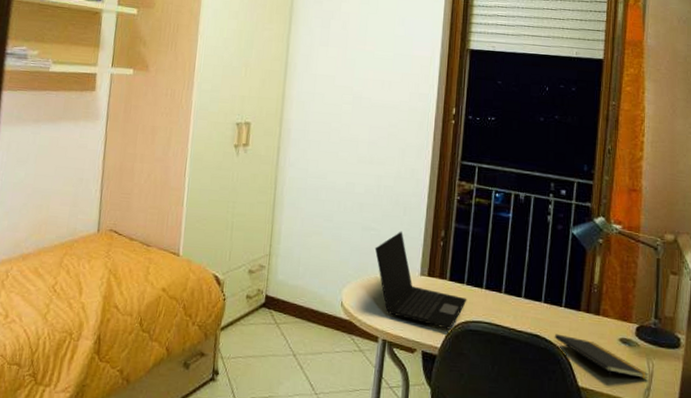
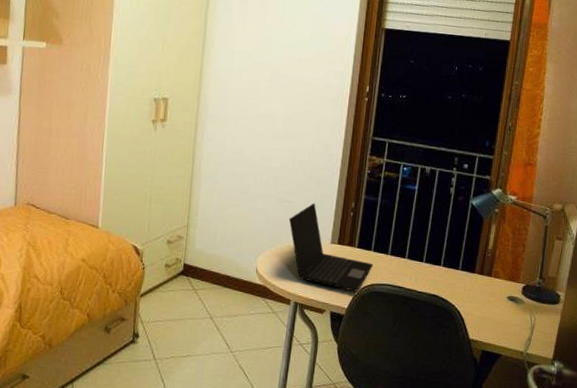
notepad: present [554,333,649,383] -> none [450,293,531,335]

